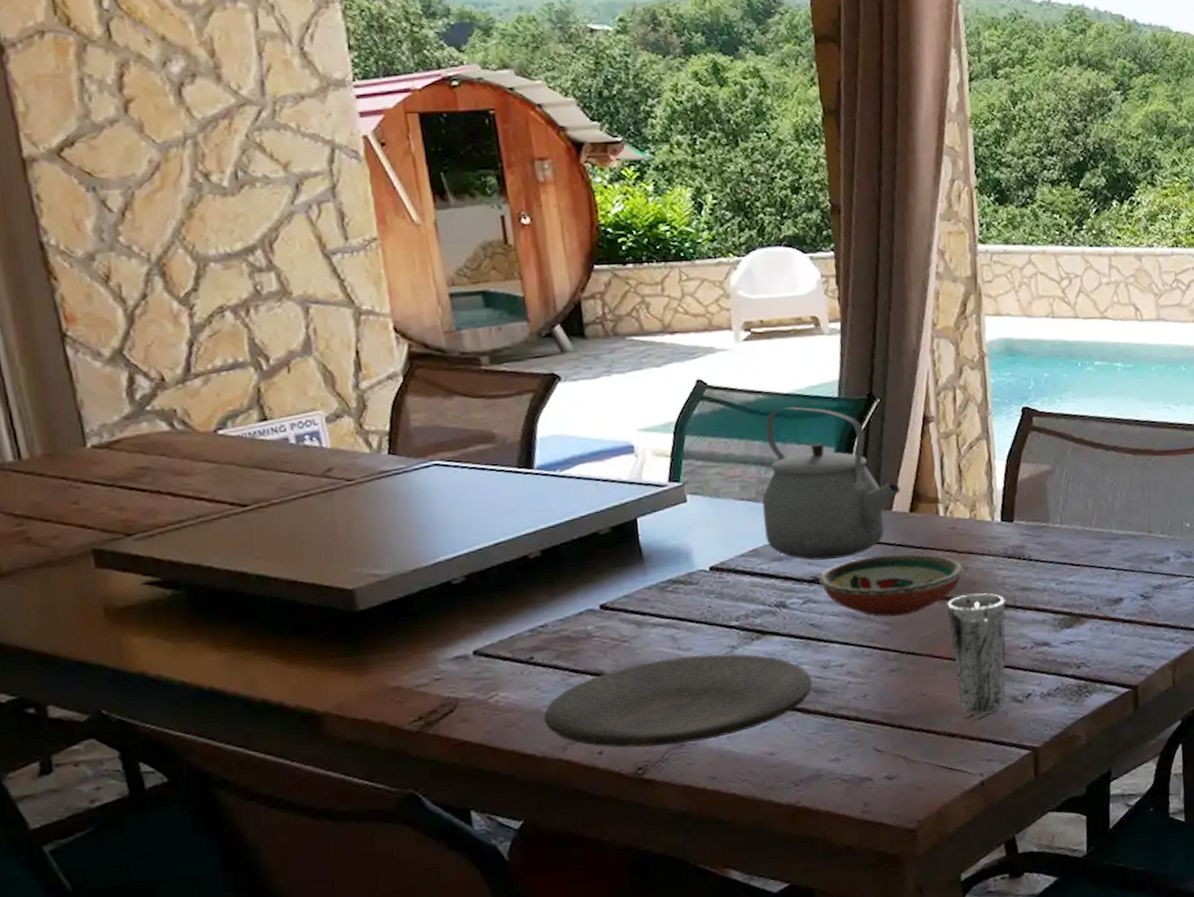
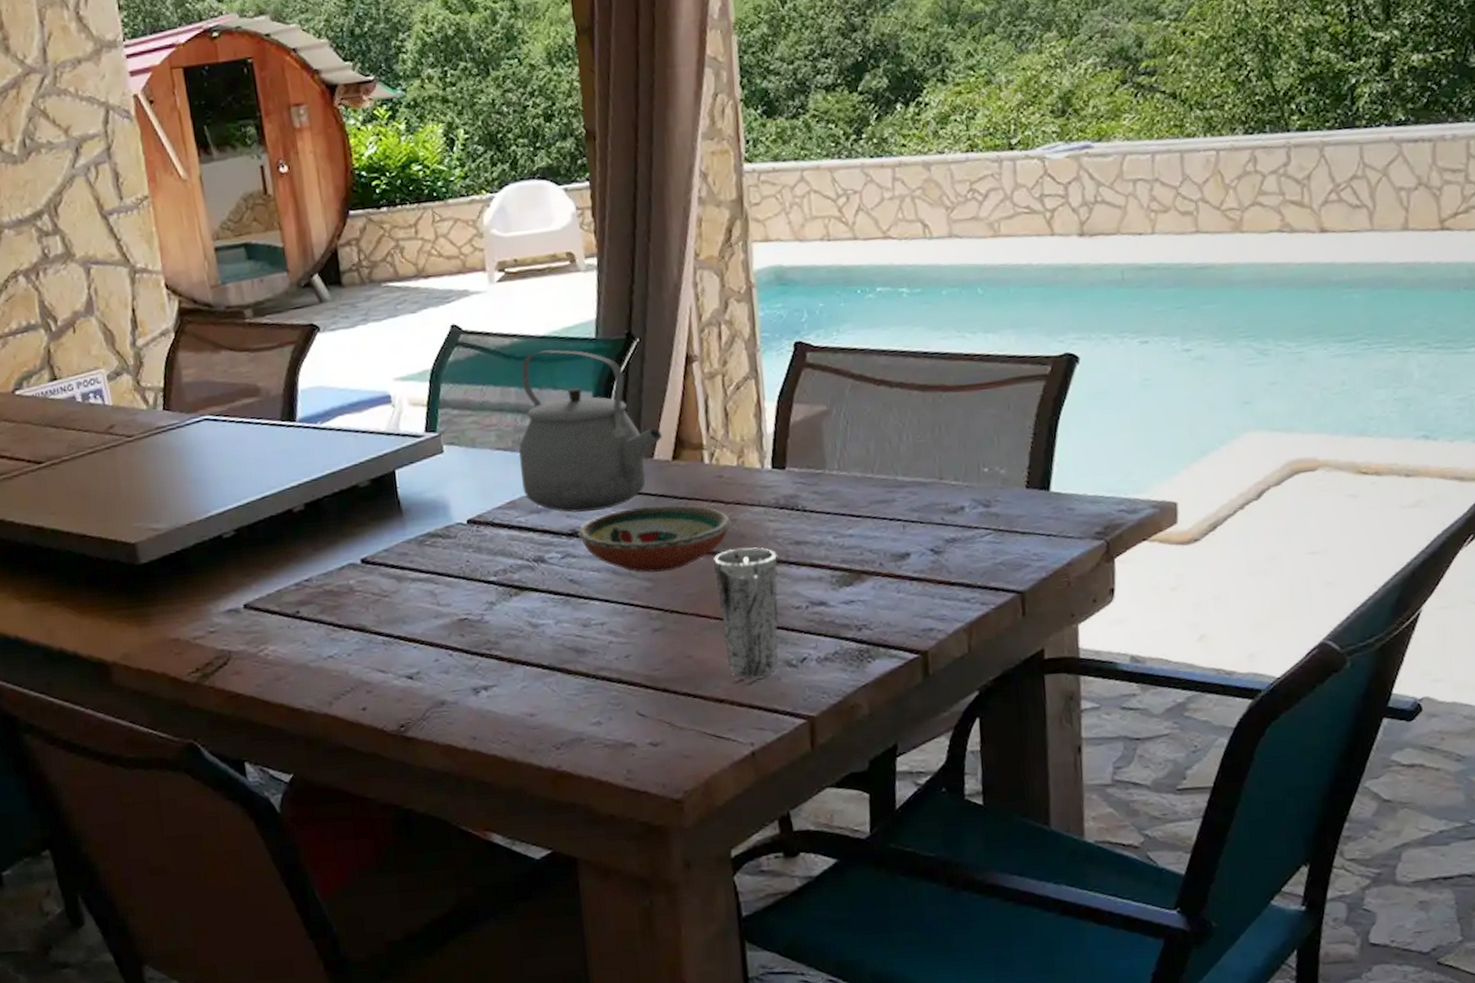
plate: present [543,654,813,748] -> none [310,610,573,705]

